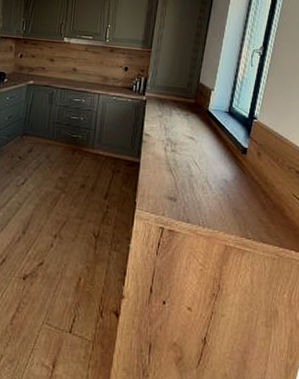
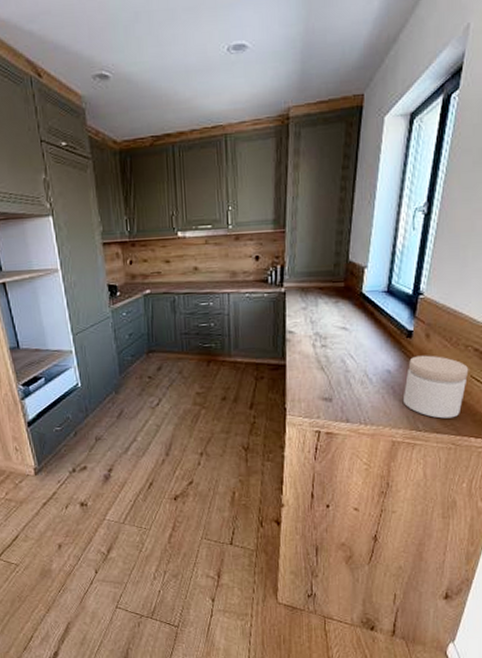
jar: none [236,170,292,231] -> present [402,355,469,419]

